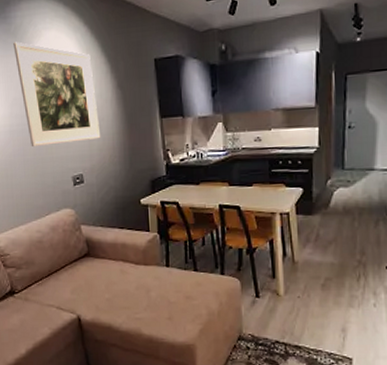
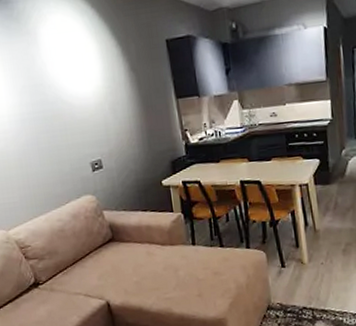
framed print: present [13,42,101,148] -> none [17,27,117,136]

